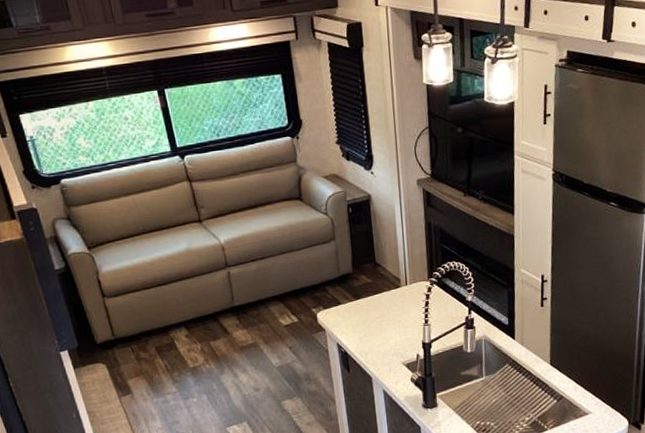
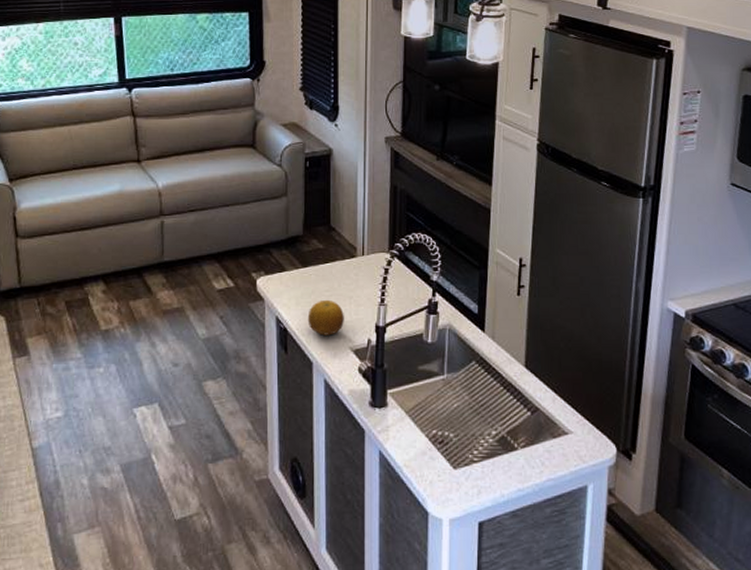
fruit: none [363,325,395,355] -> present [307,299,344,336]

